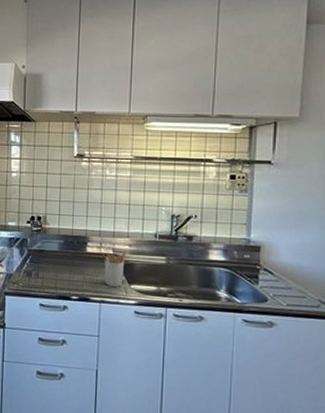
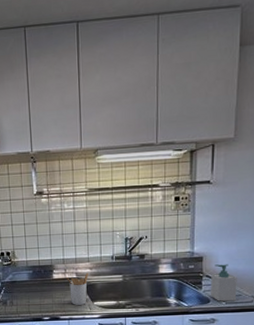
soap bottle: none [269,257,301,303] -> present [211,264,237,301]

